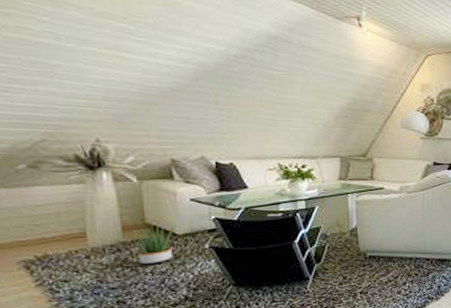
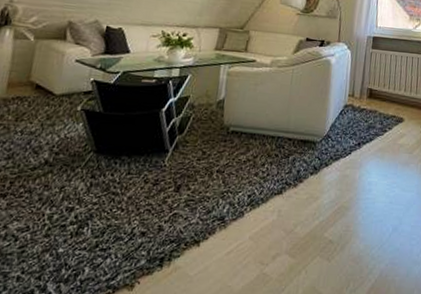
potted plant: present [129,223,175,265] -> none [11,81,55,124]

